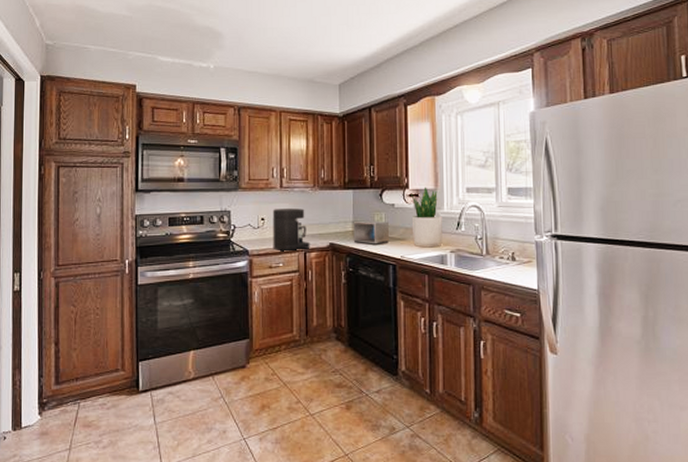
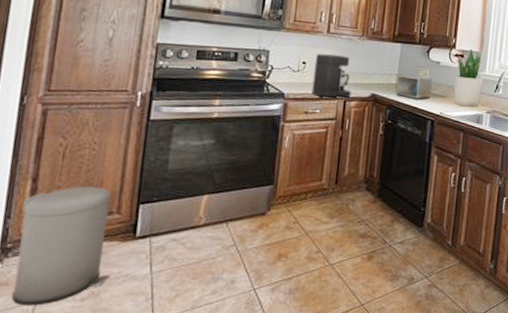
pedal bin: none [50,347,123,453] -> present [12,186,112,306]

